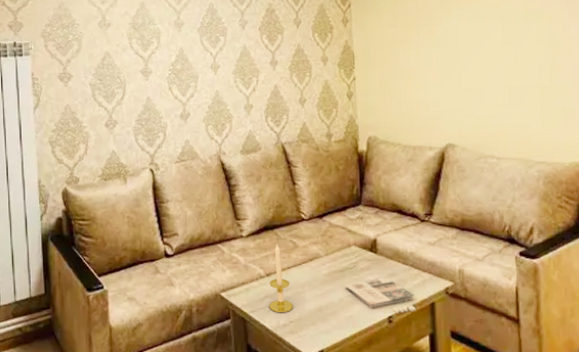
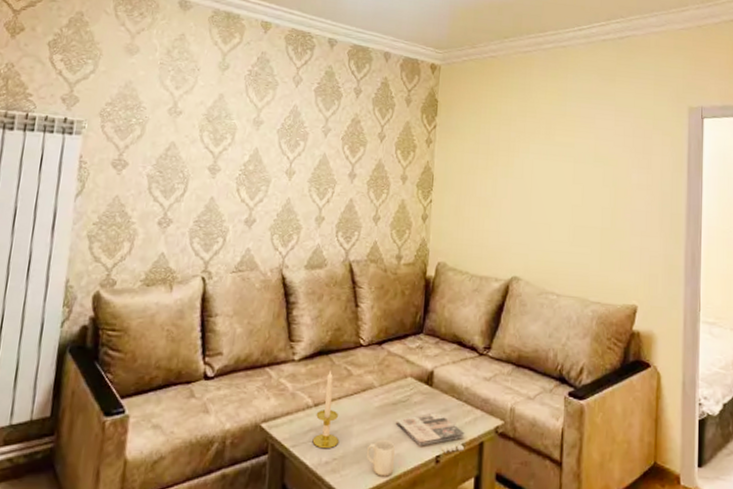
cup: none [320,302,349,336] -> present [366,439,395,477]

